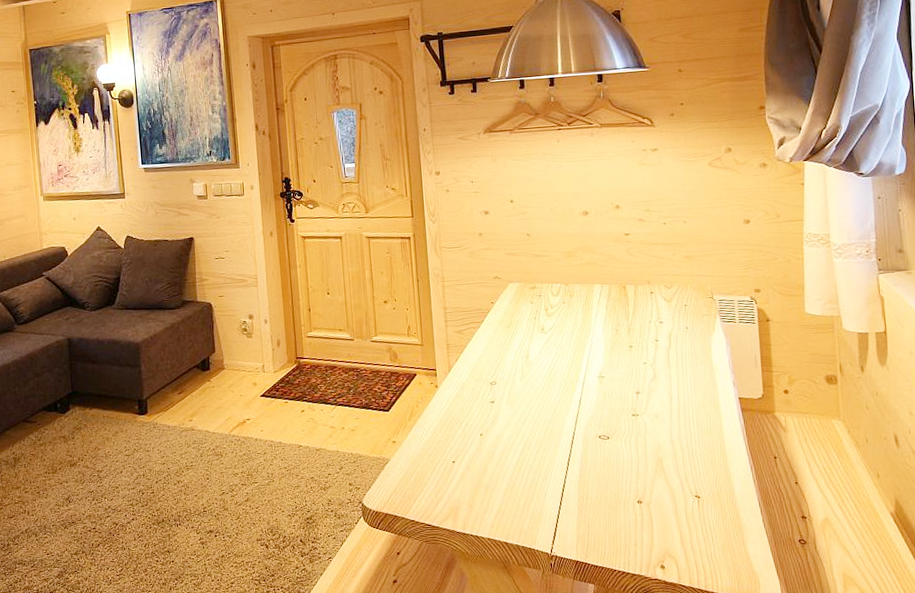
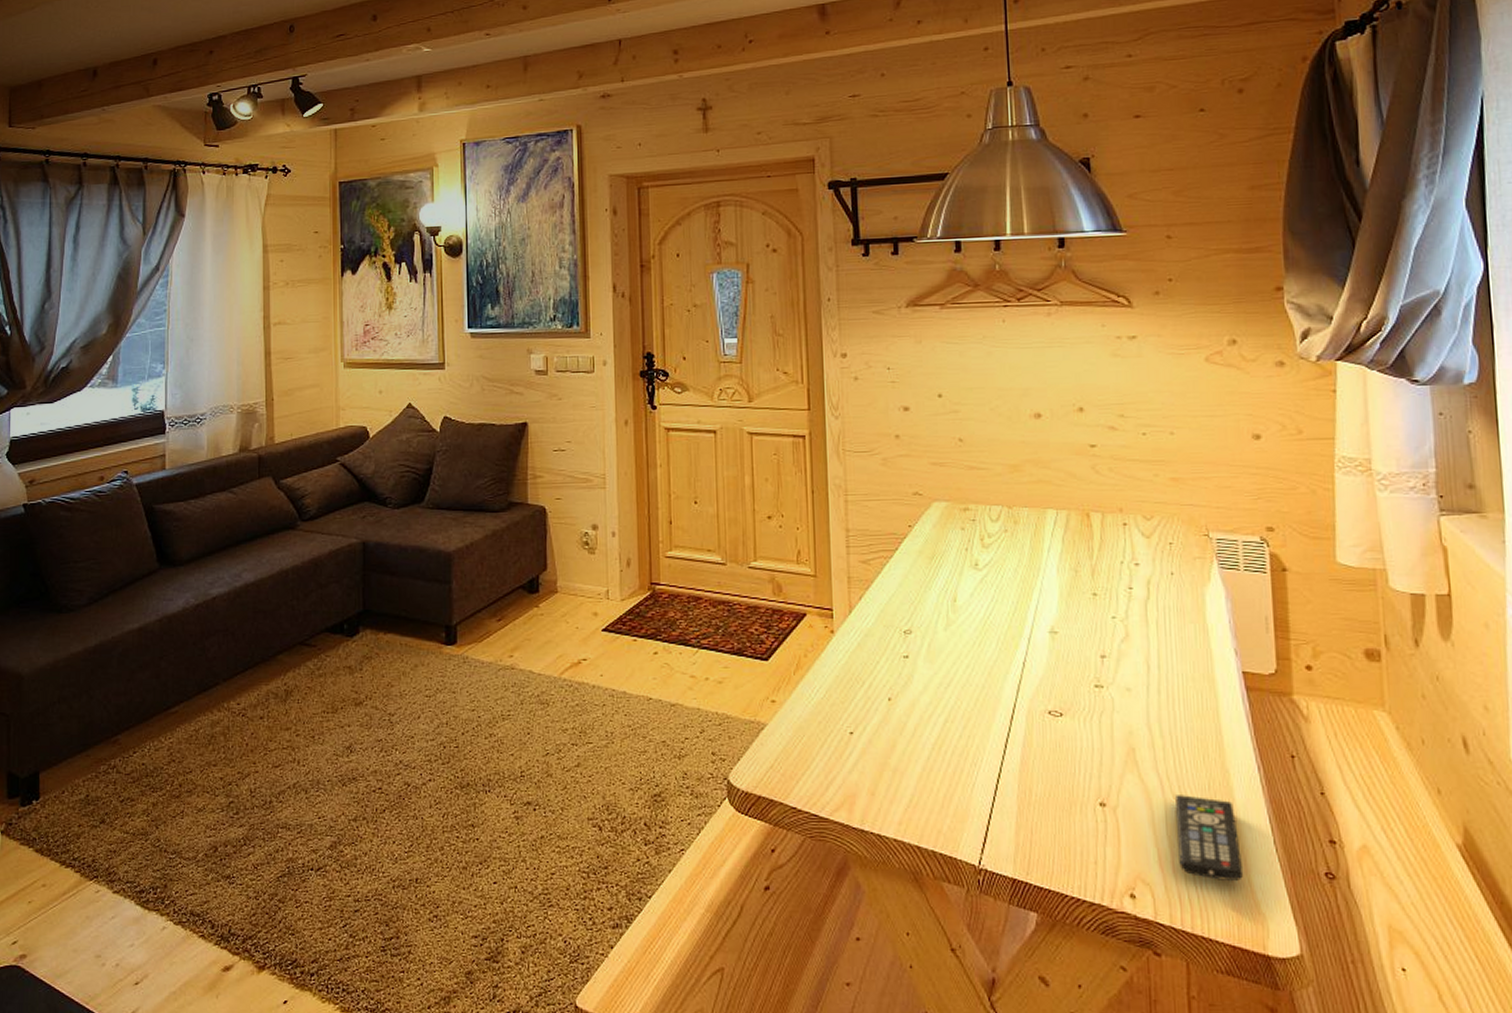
remote control: none [692,491,742,551] -> present [1175,795,1244,881]

